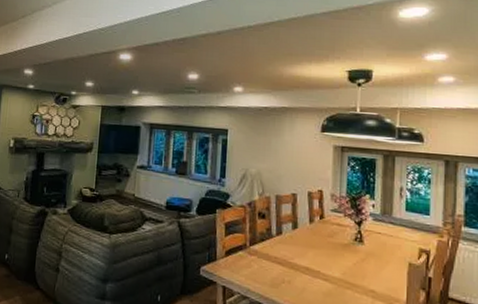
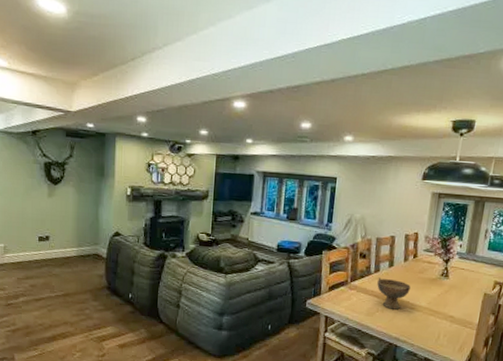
bowl: none [280,241,320,281] -> present [377,277,411,310]

